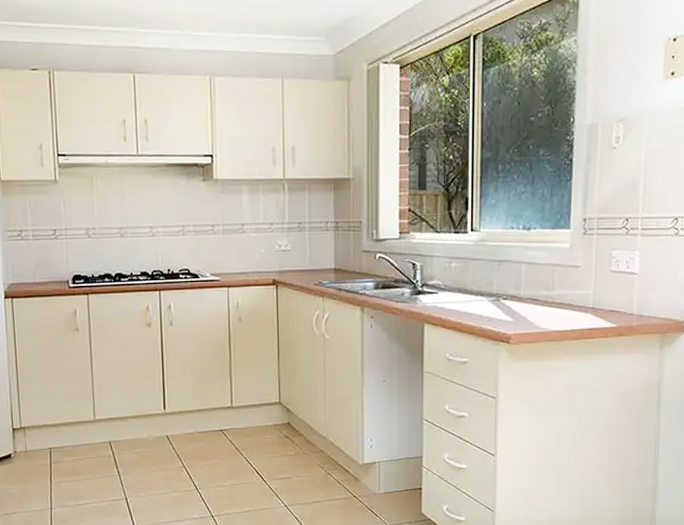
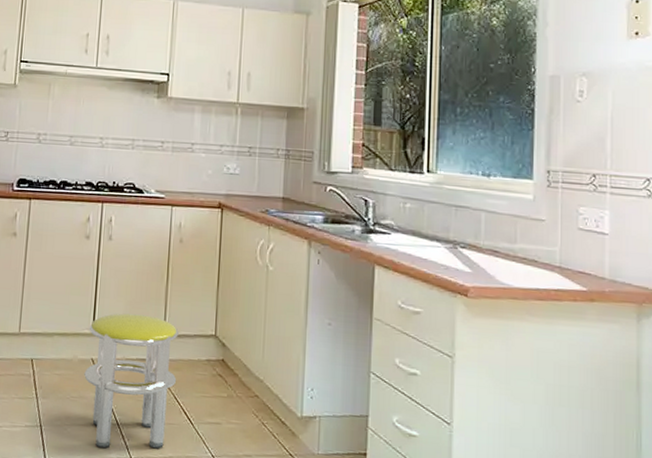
stool: none [160,391,248,511] -> present [84,313,179,449]

